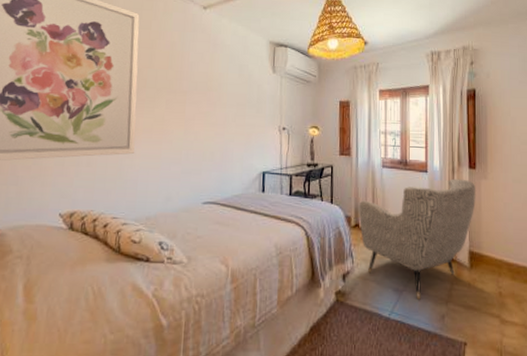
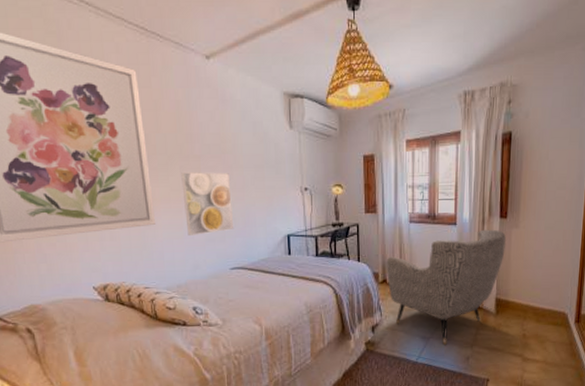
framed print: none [164,105,212,167] -> present [181,172,234,235]

